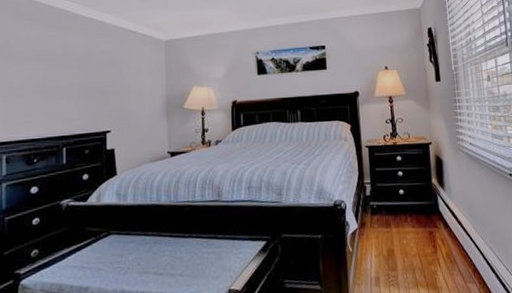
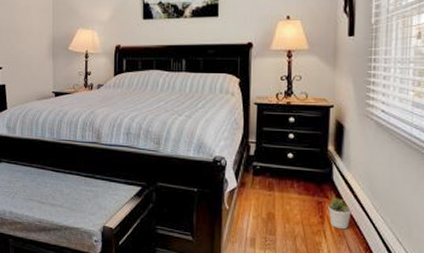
potted plant: none [437,226,458,256] -> present [327,197,352,230]

